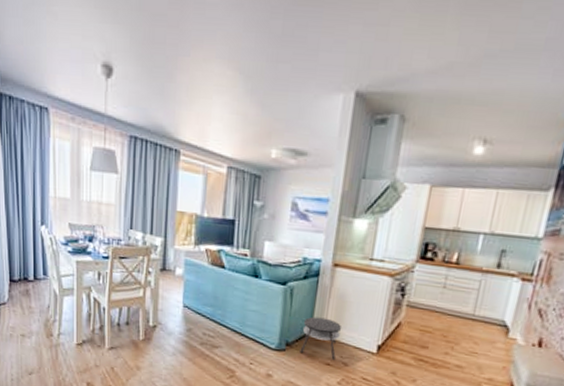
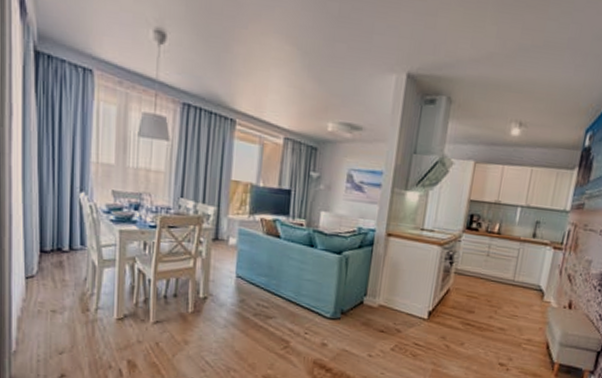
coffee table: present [300,316,342,360] -> none [354,285,396,326]

